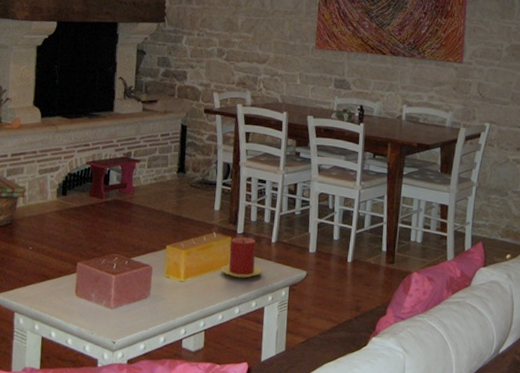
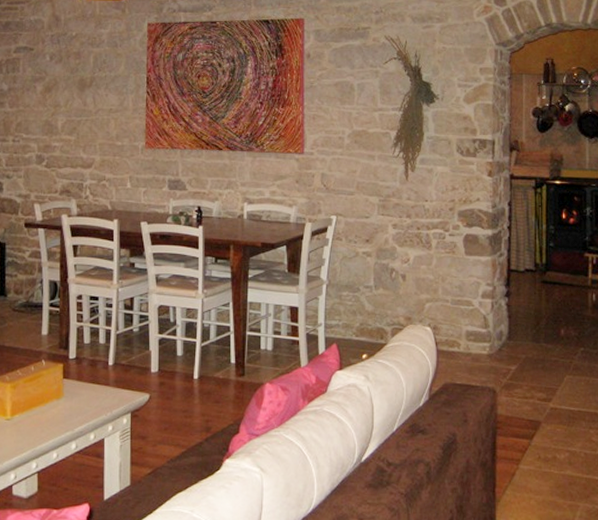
candle: present [220,237,263,278] -> none [52,362,100,409]

